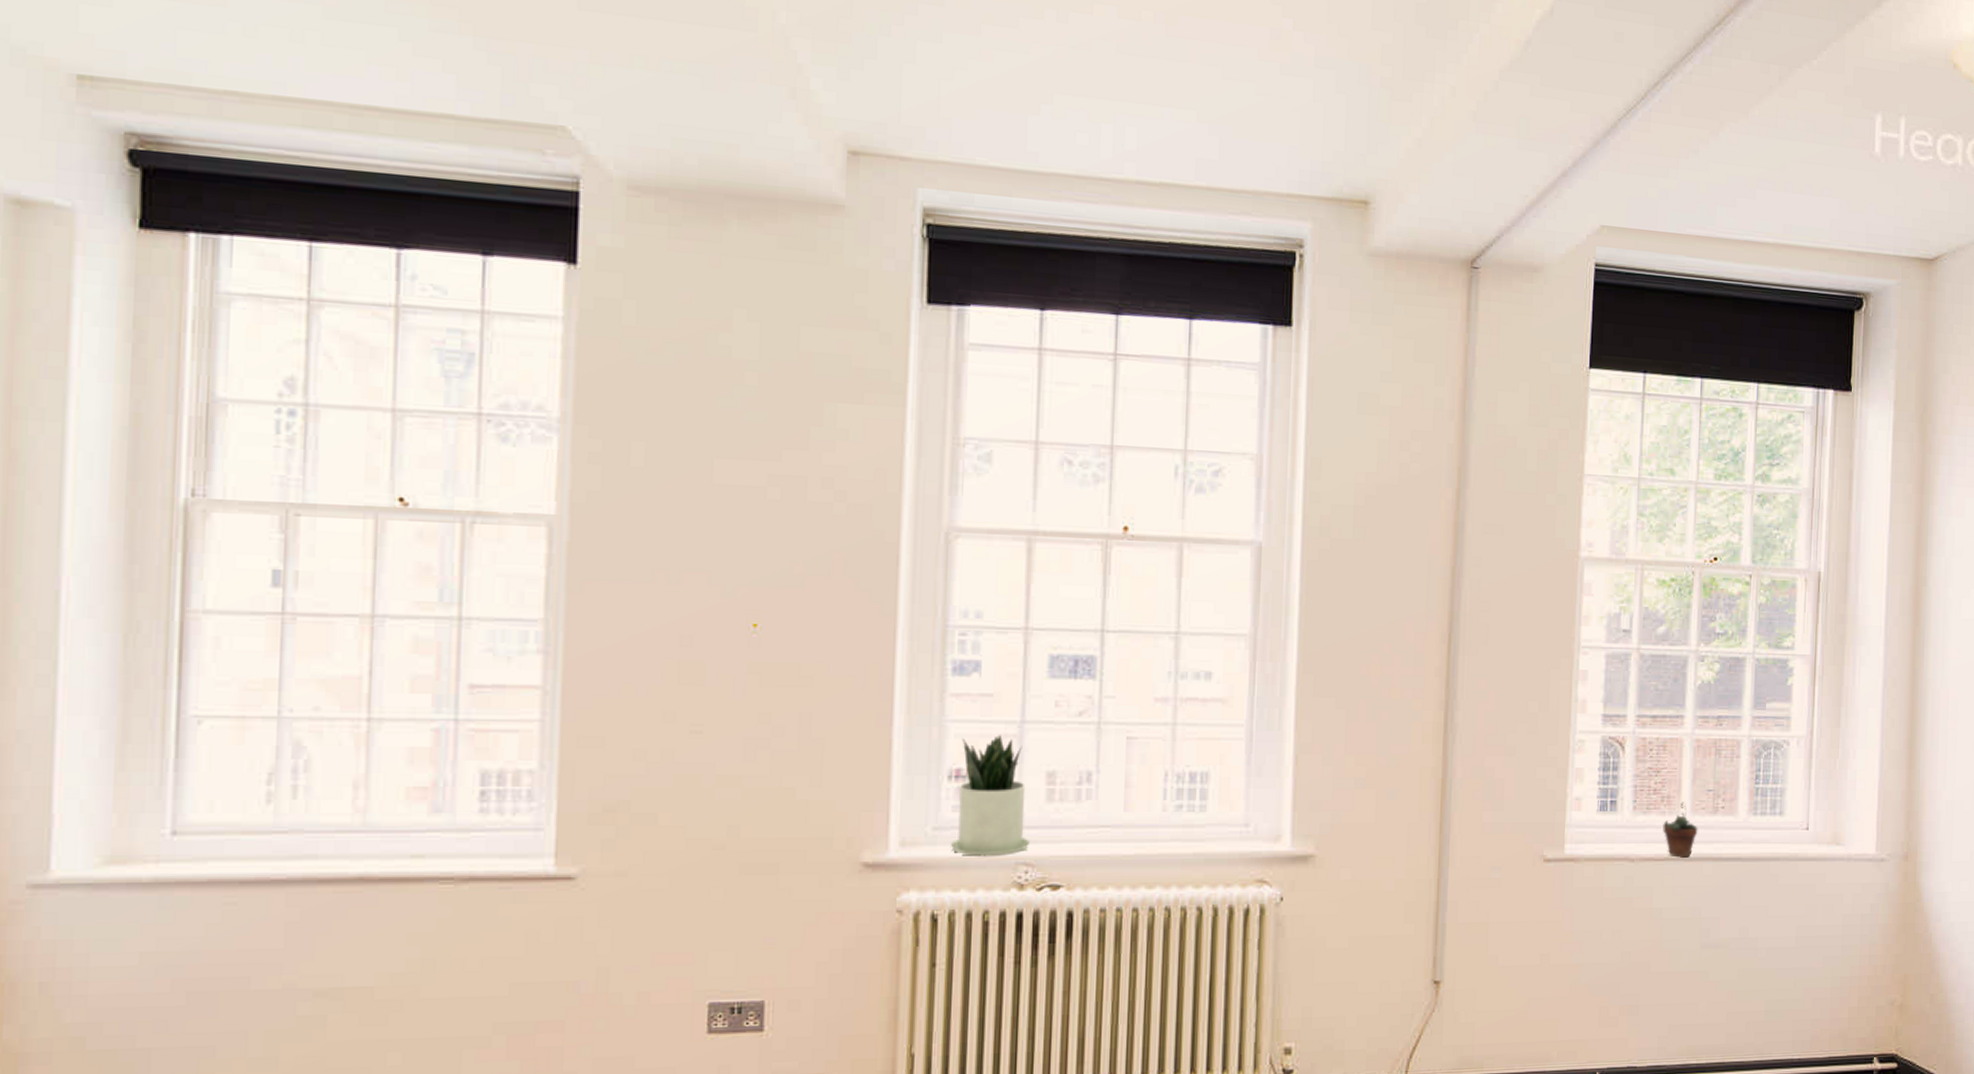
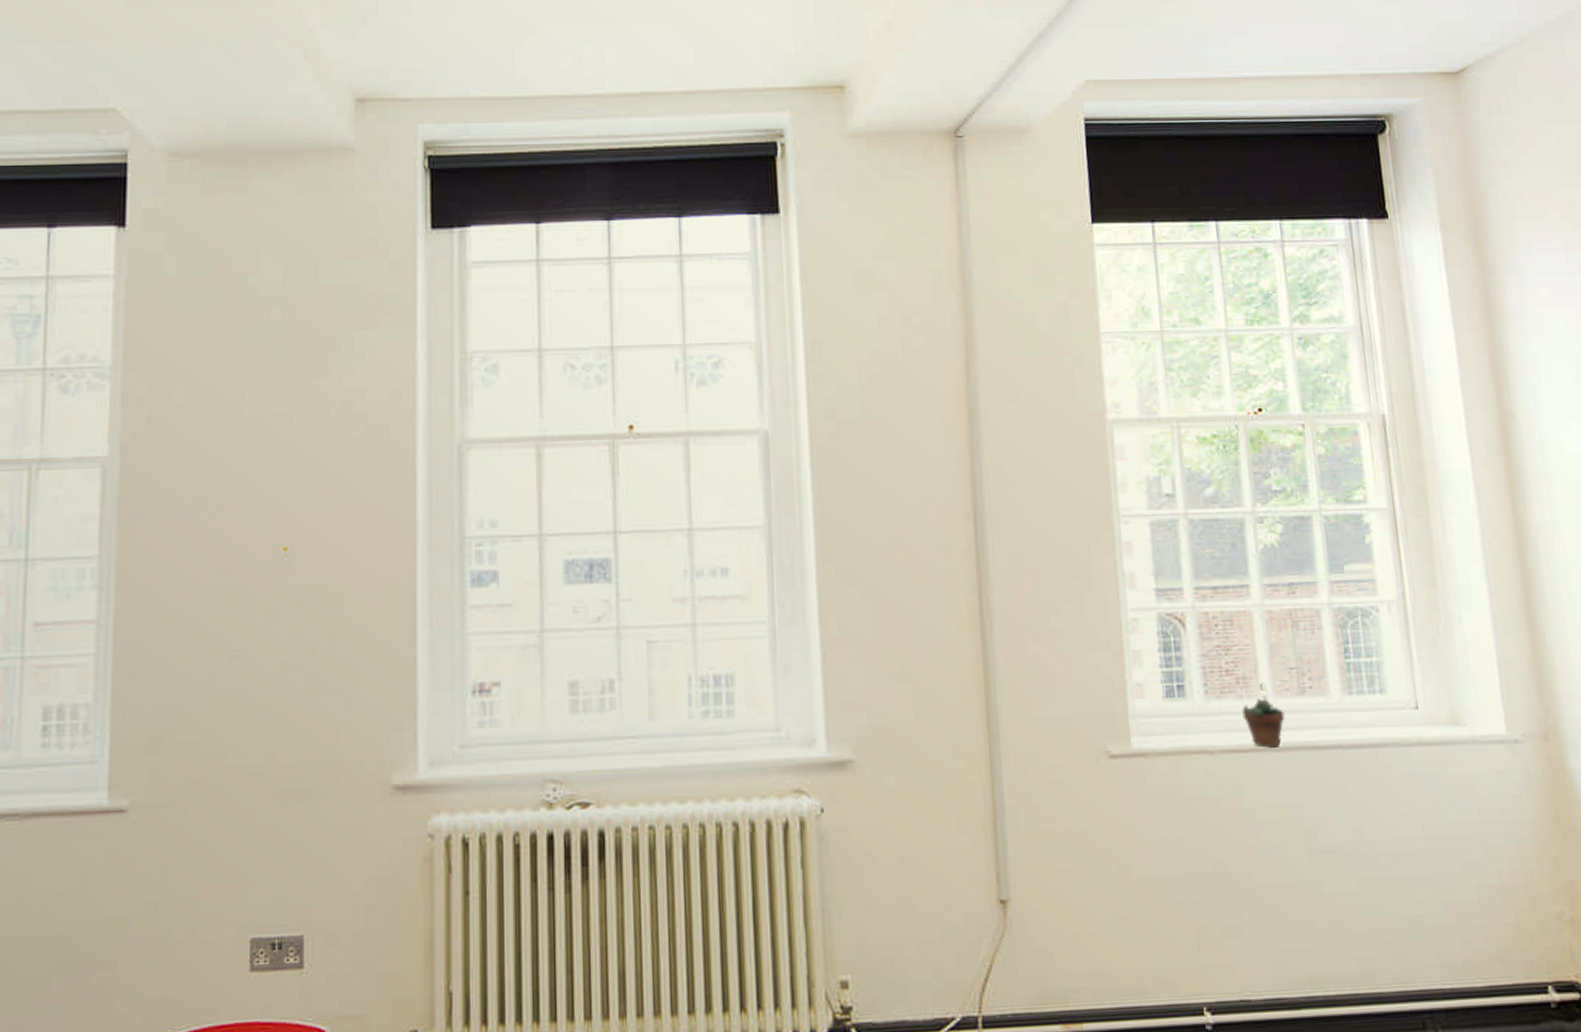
planter: present [950,735,1030,858] -> none [477,646,556,776]

